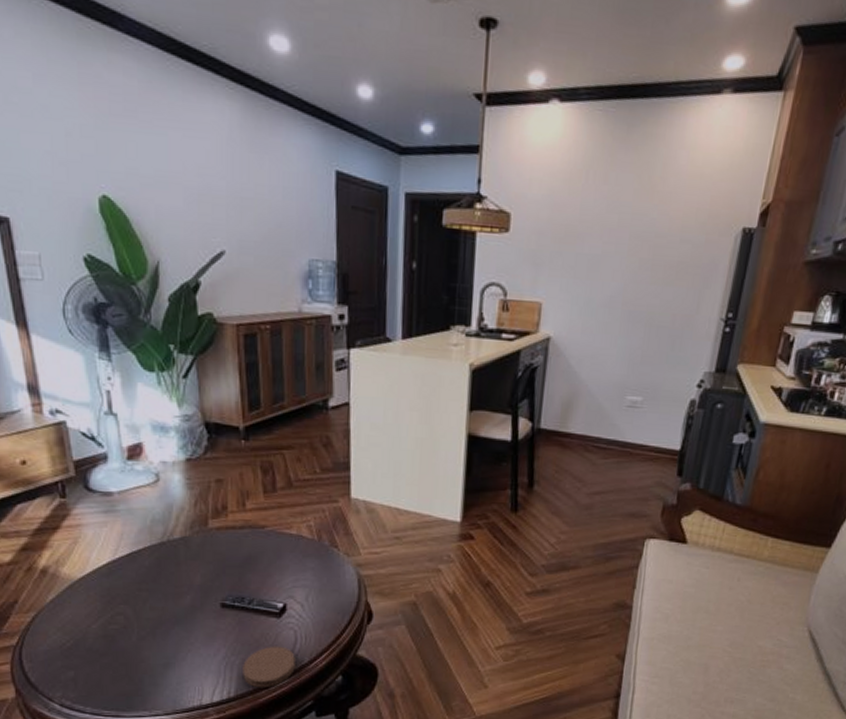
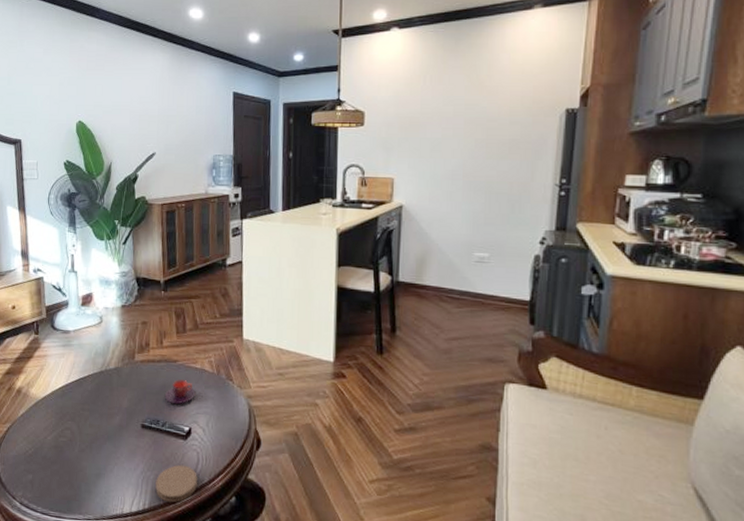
teacup: none [251,549,291,577] -> present [165,379,196,404]

